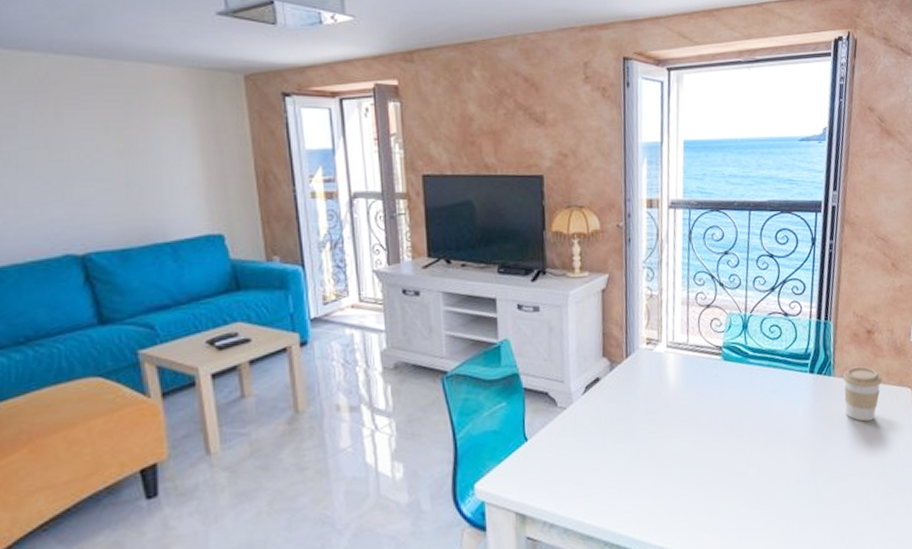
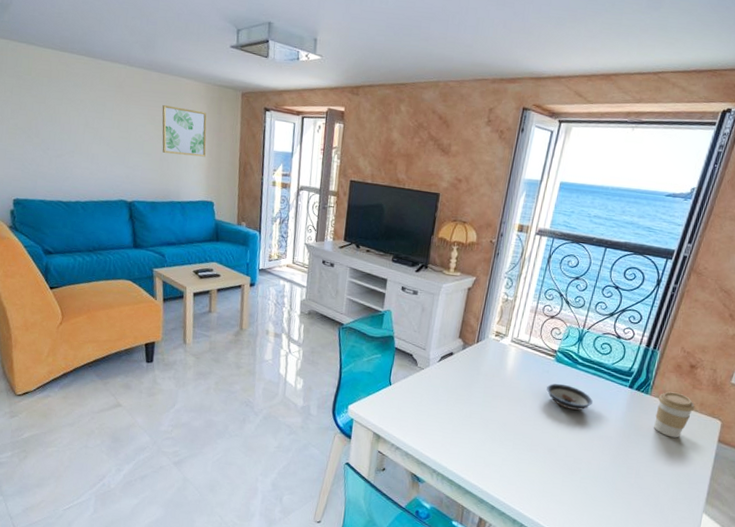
wall art: none [118,104,200,174] -> present [162,104,207,157]
saucer: none [720,386,776,416] -> present [546,383,594,410]

